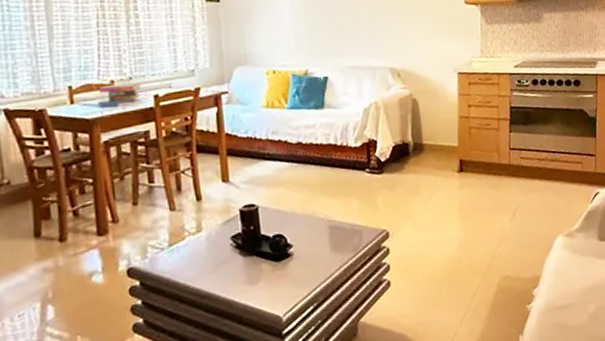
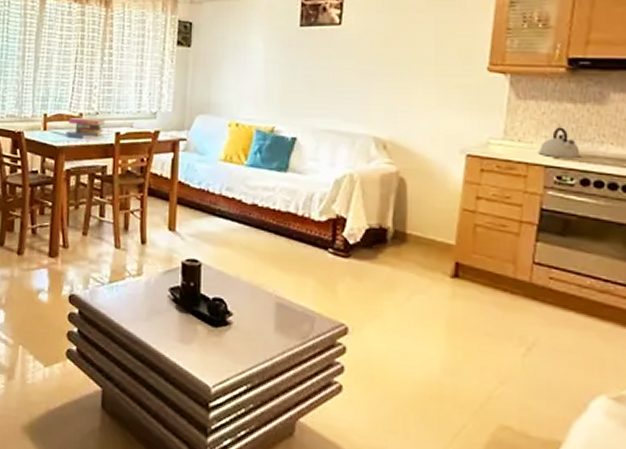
kettle: none [504,43,531,67] -> present [538,127,581,159]

